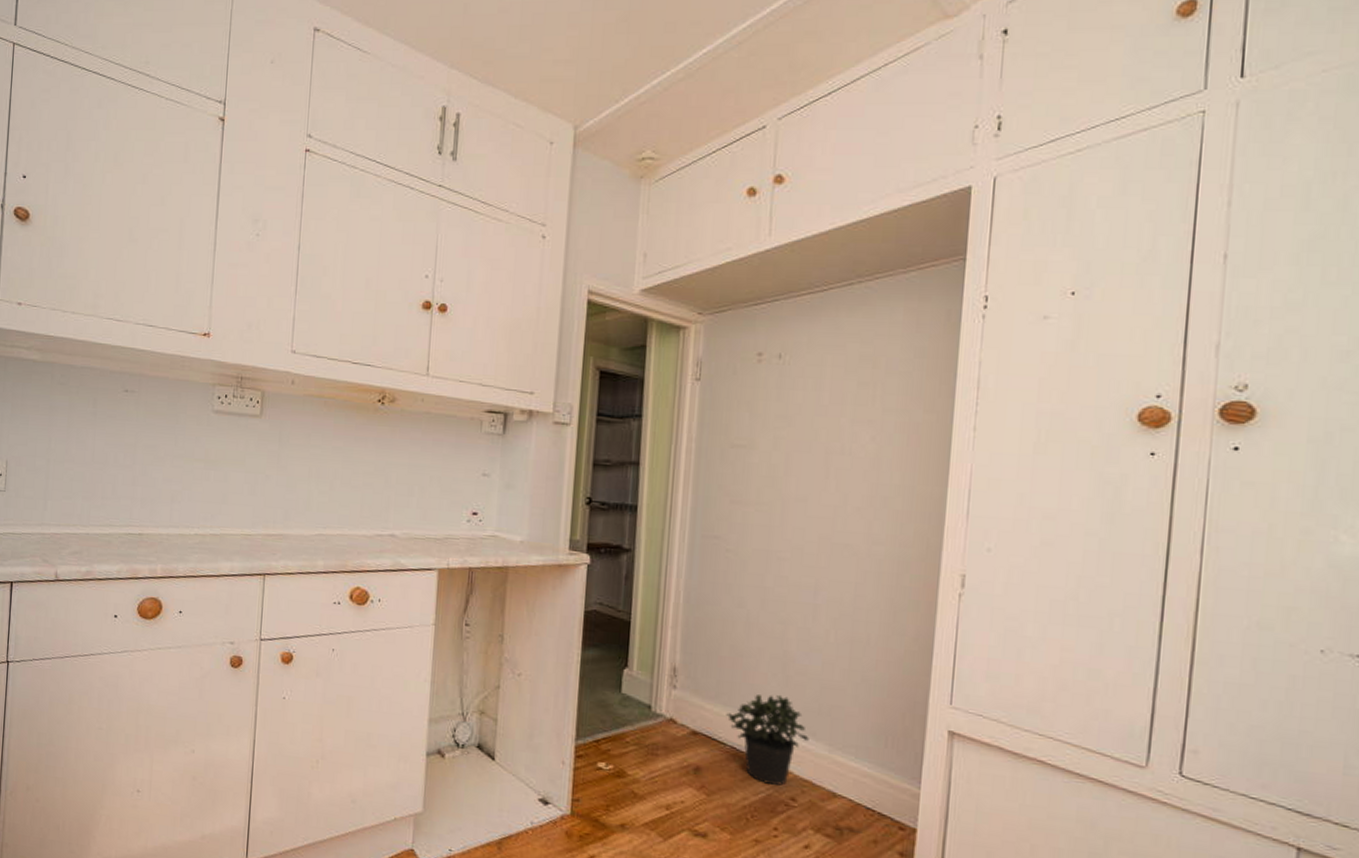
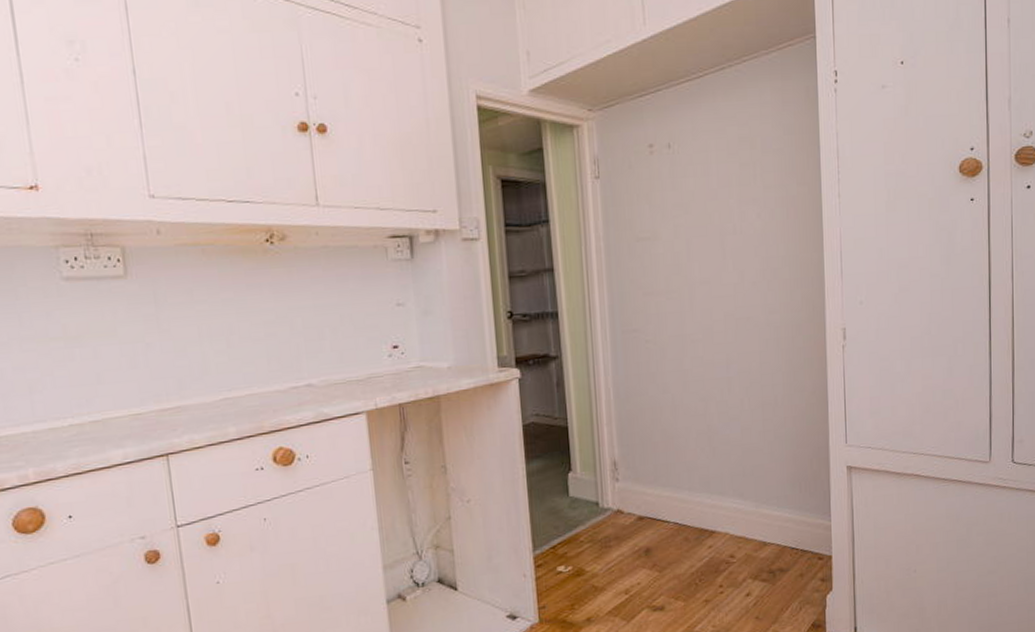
potted plant: present [726,694,809,786] -> none [666,465,739,550]

